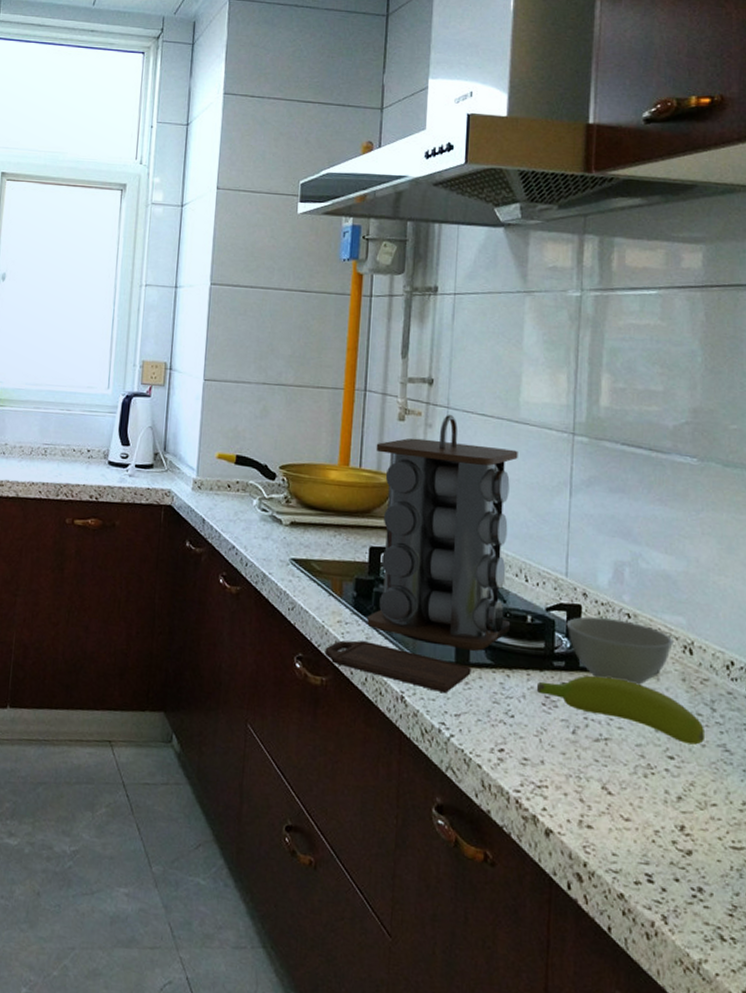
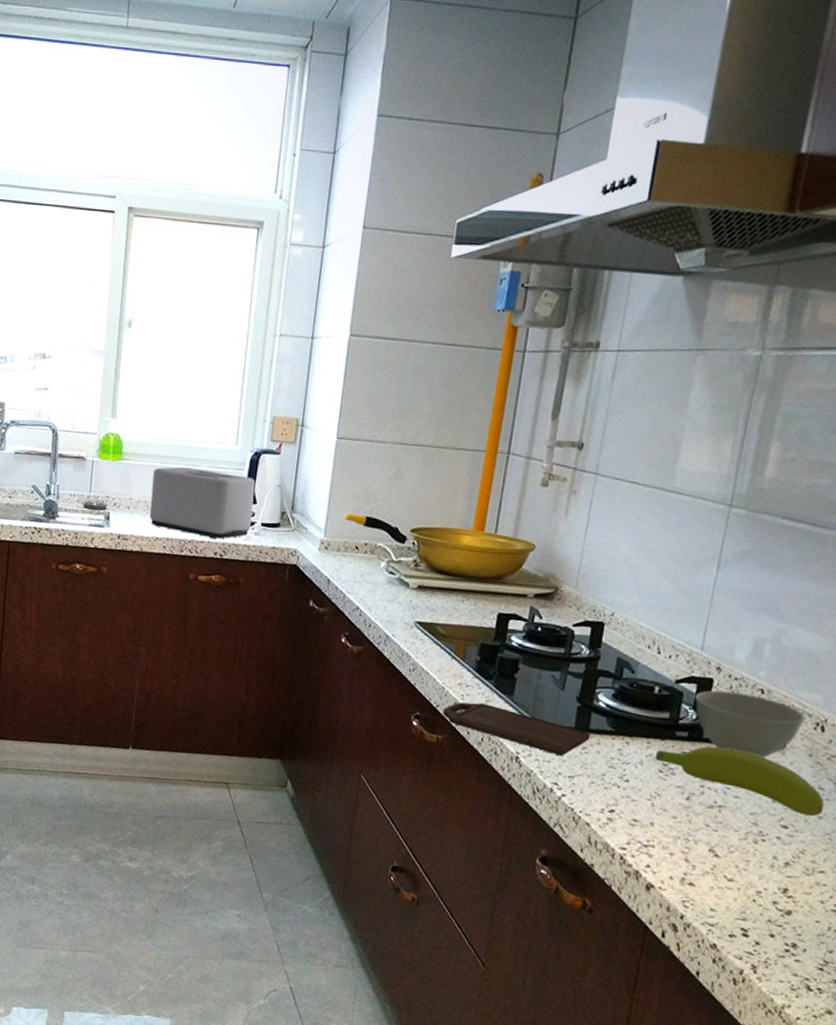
toaster: none [24,411,128,482] -> present [149,466,256,539]
spice rack: present [367,414,518,651] -> none [488,480,667,719]

